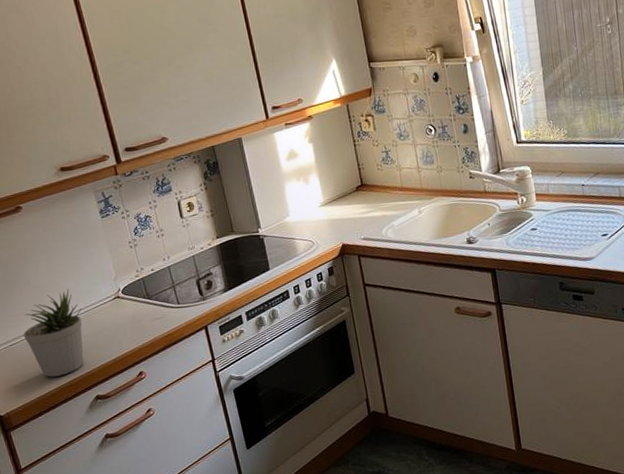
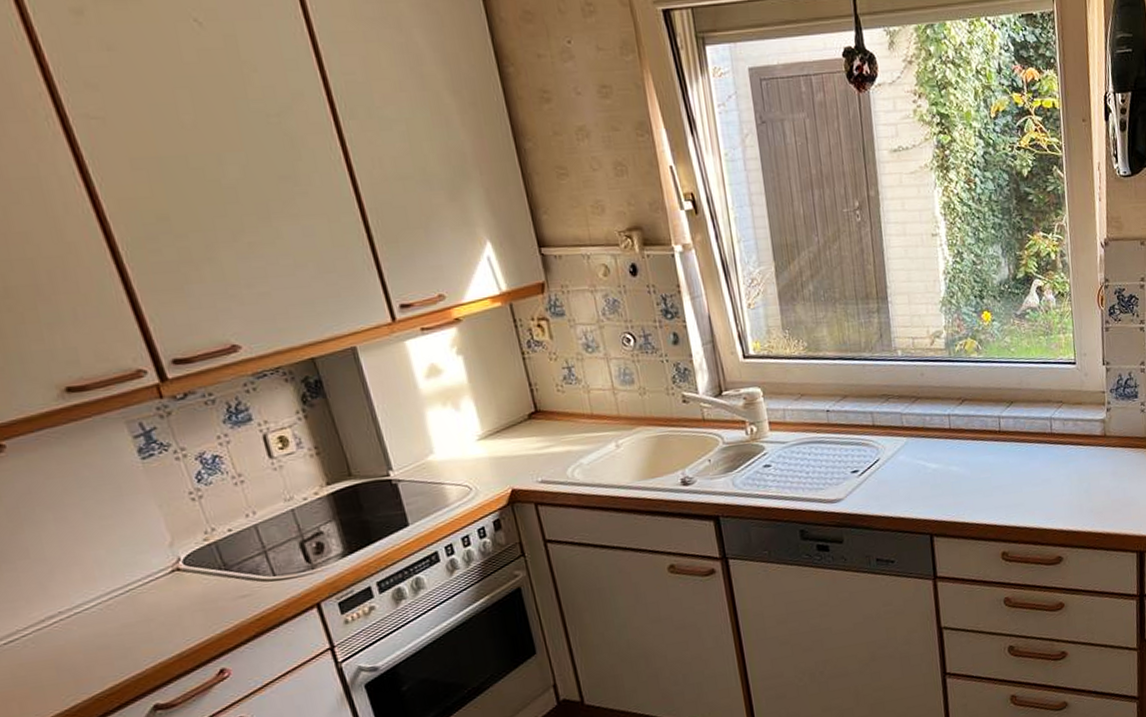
potted plant: present [23,289,84,377] -> none [24,560,130,685]

